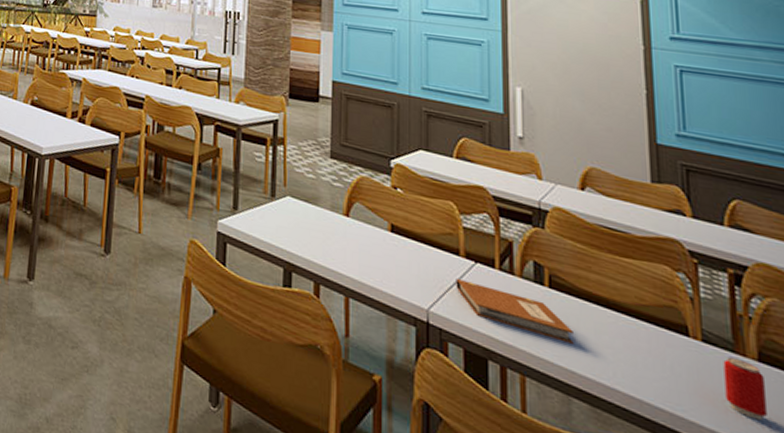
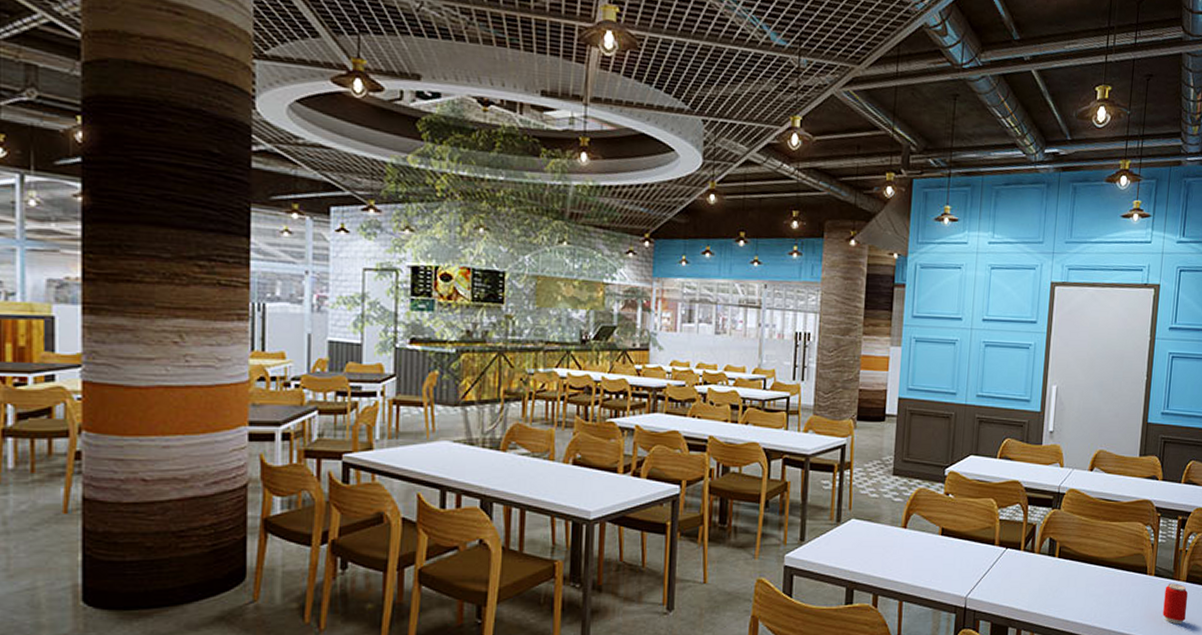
notebook: present [456,279,574,344] -> none [989,565,1071,599]

